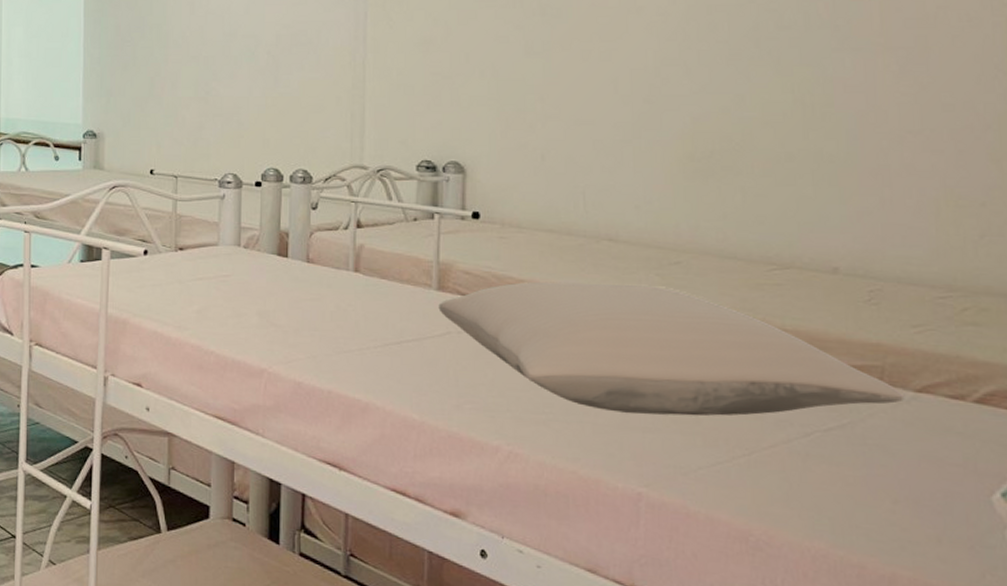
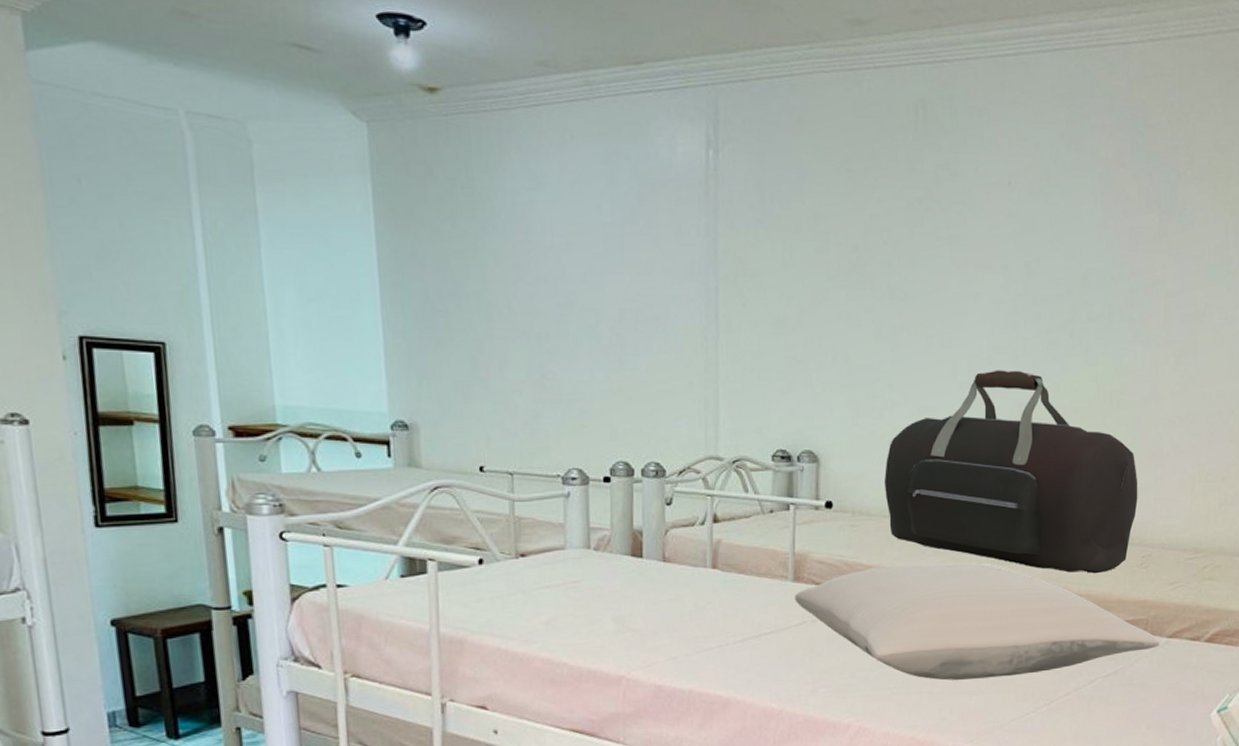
duffel bag: none [537,82,859,307] -> present [884,370,1138,574]

